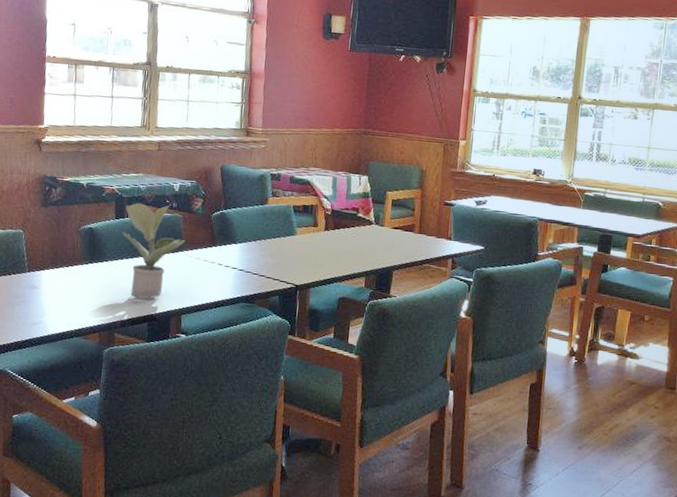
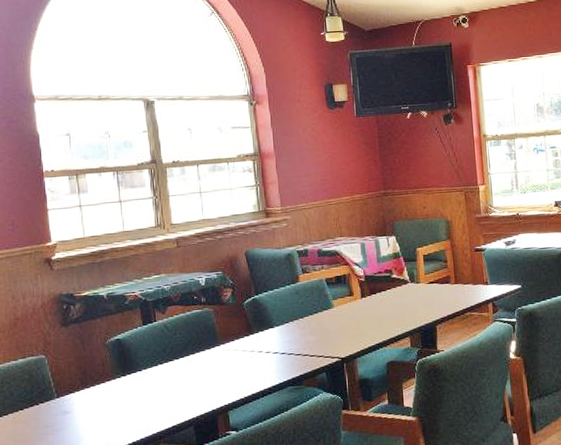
potted plant: present [122,202,185,299] -> none [152,299,220,403]

